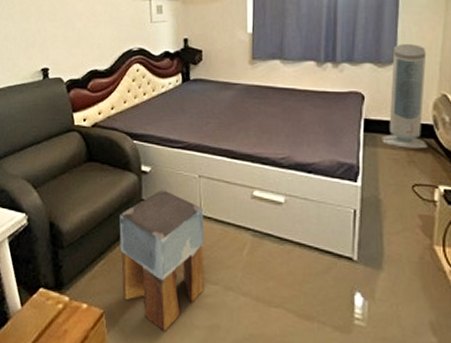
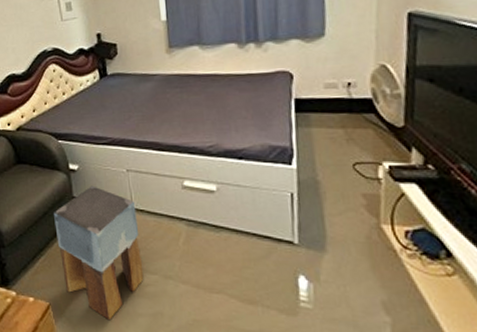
air purifier: present [382,44,428,149] -> none [315,13,368,126]

